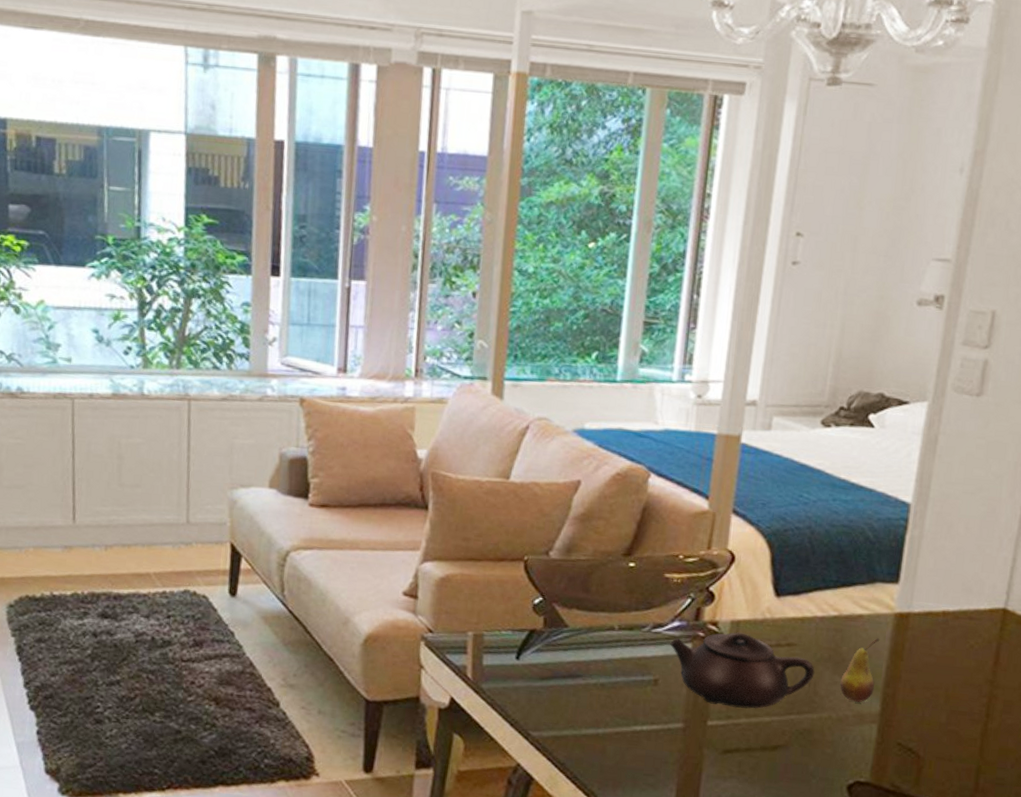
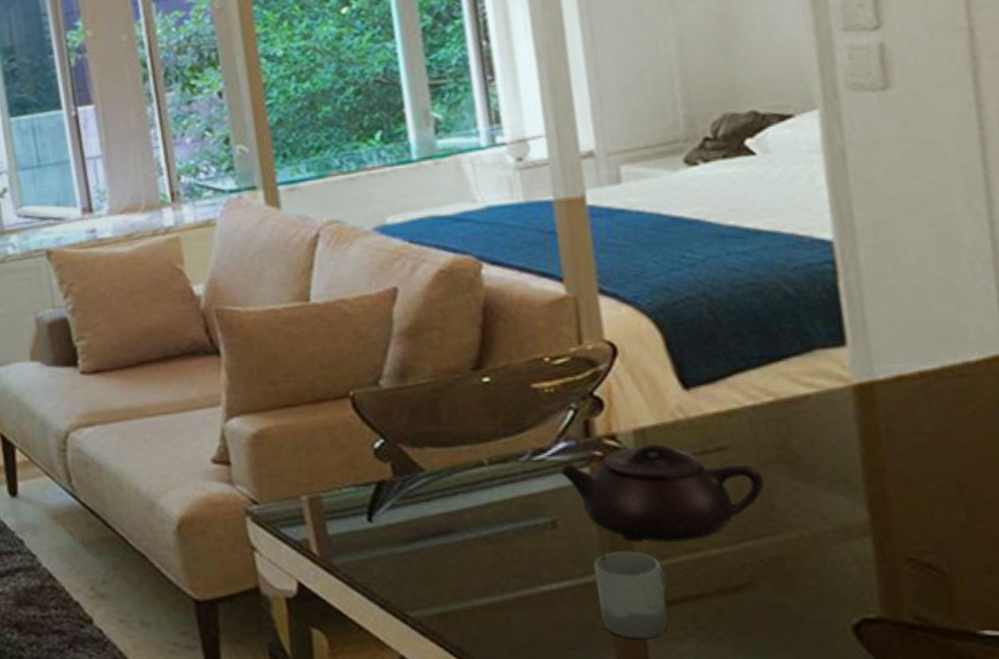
cup: none [673,708,727,775] -> present [594,551,668,639]
fruit: present [840,638,880,702] -> none [802,422,853,511]

